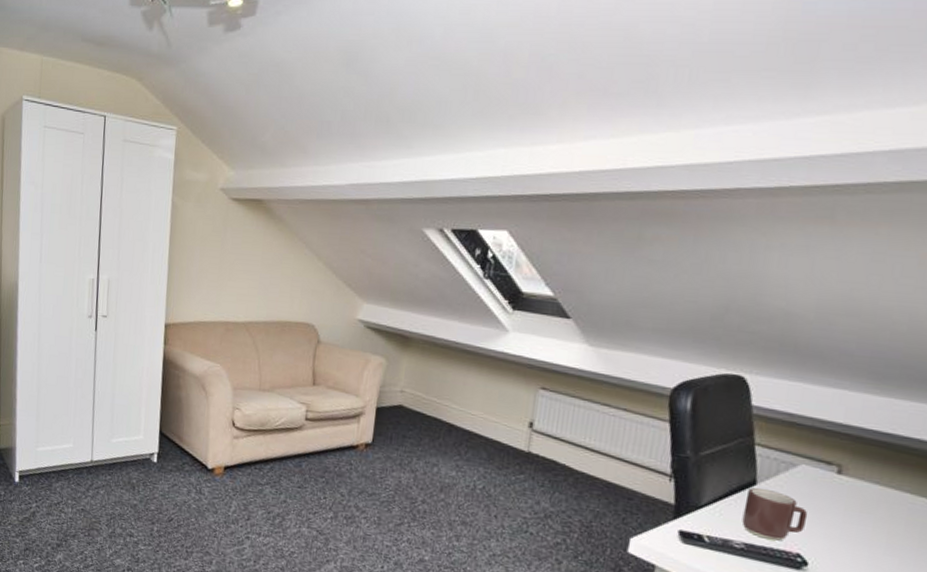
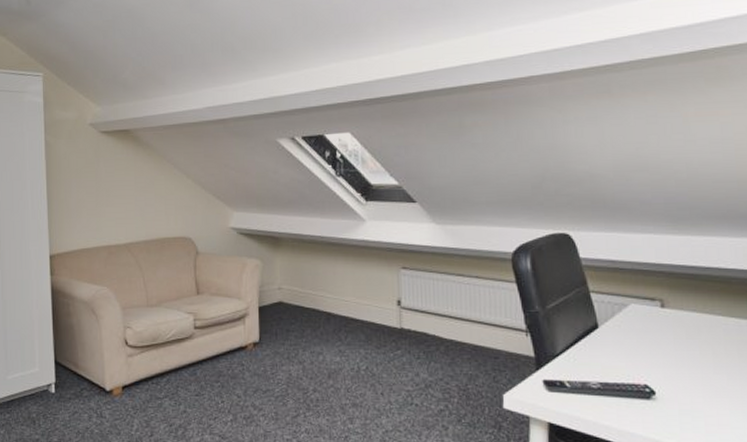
mug: present [742,488,808,541] -> none [592,331,646,376]

